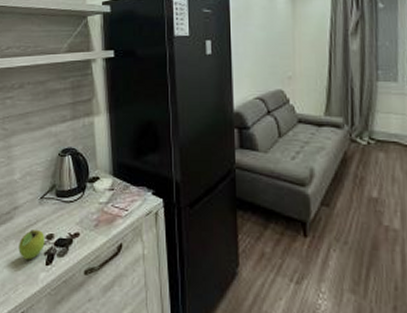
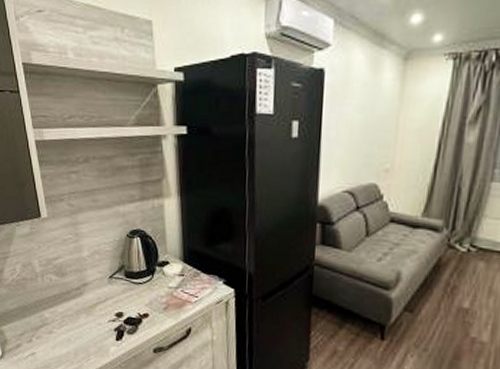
fruit: present [18,230,45,260] -> none [89,307,115,335]

